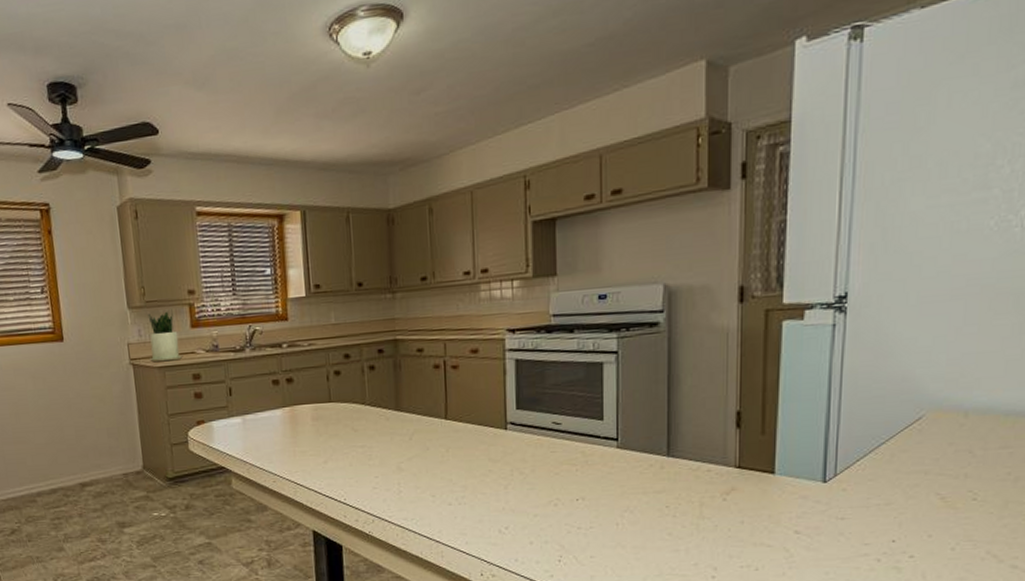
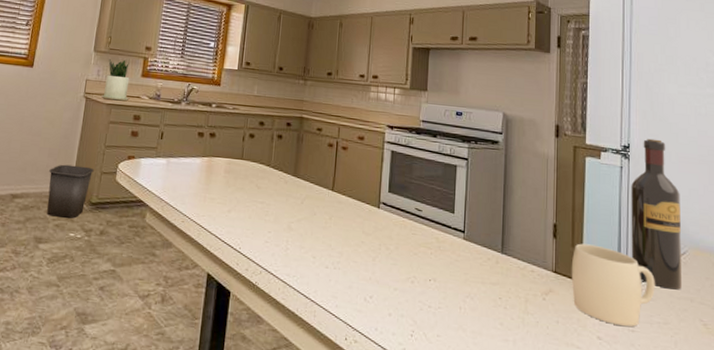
waste bin: none [113,441,163,499] -> present [47,164,94,219]
mug: none [760,427,876,516] -> present [571,243,655,327]
wine bottle: none [843,278,919,464] -> present [631,138,683,290]

